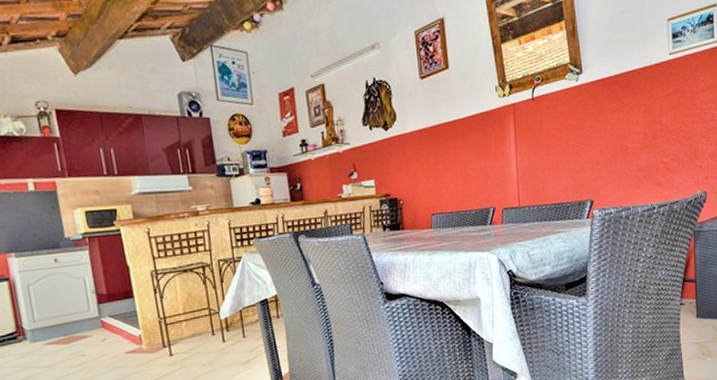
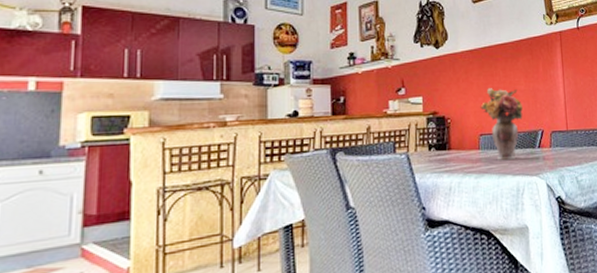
flower arrangement: none [431,167,475,238] -> present [480,88,524,160]

